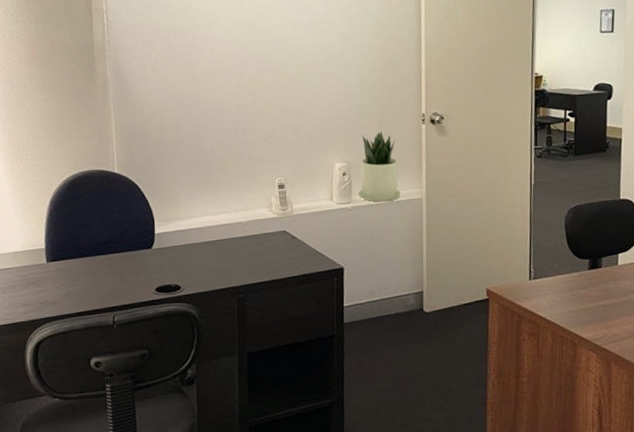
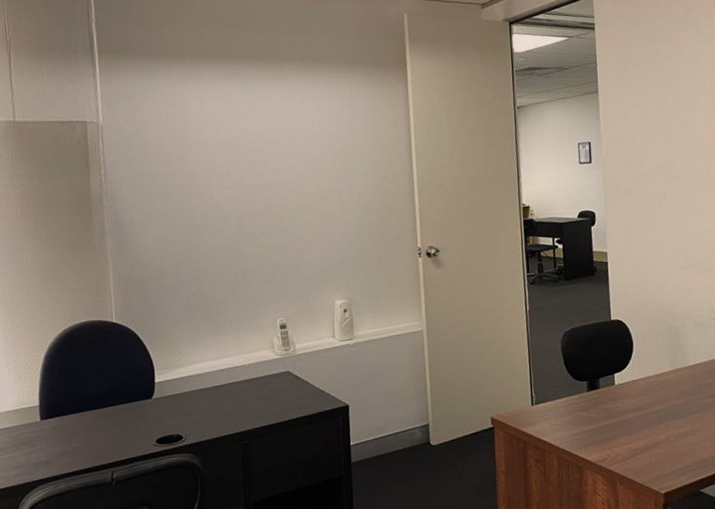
planter: present [358,132,402,202] -> none [359,267,403,337]

